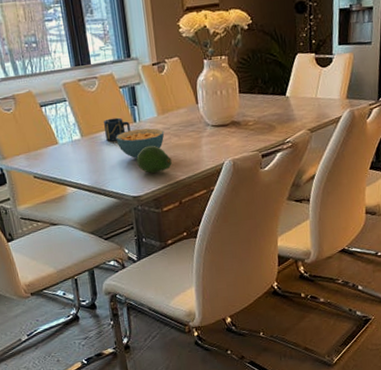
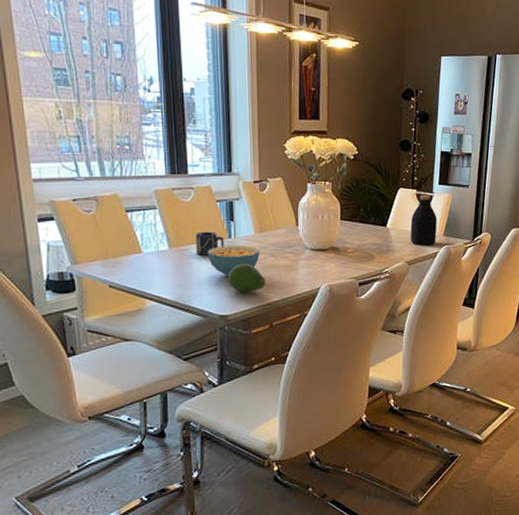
bottle: none [310,57,339,112] -> present [410,194,438,246]

